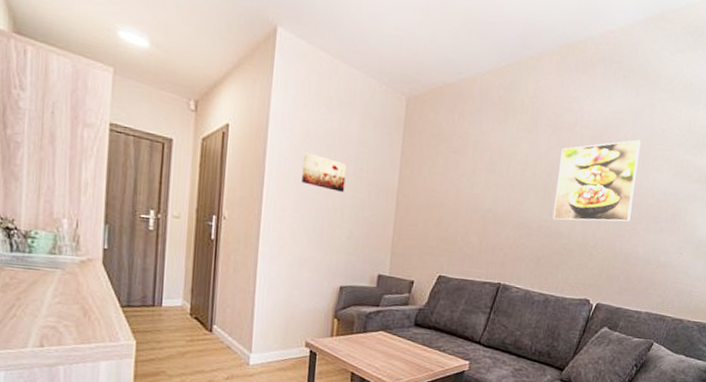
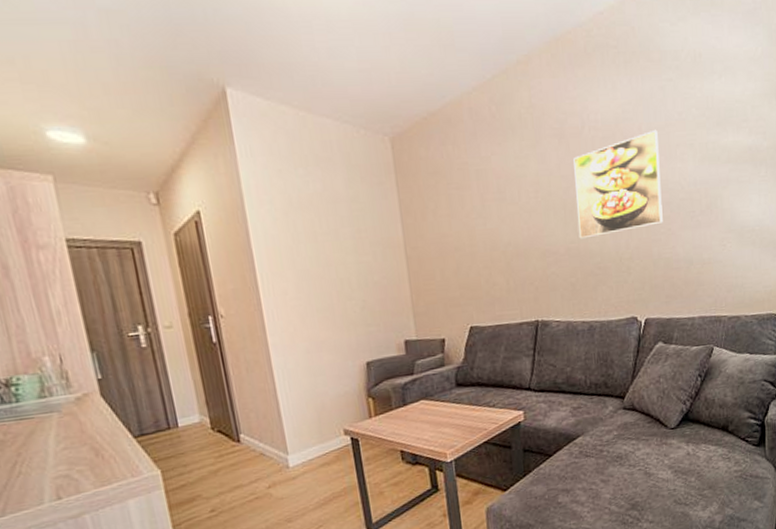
wall art: present [302,151,347,192] -> none [291,222,346,260]

